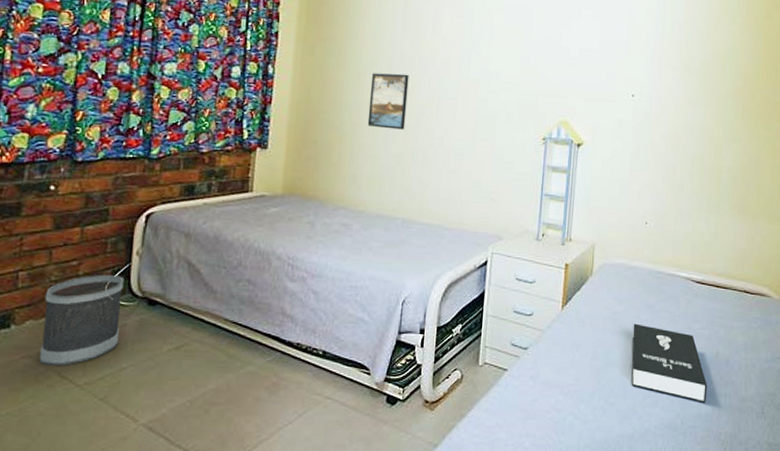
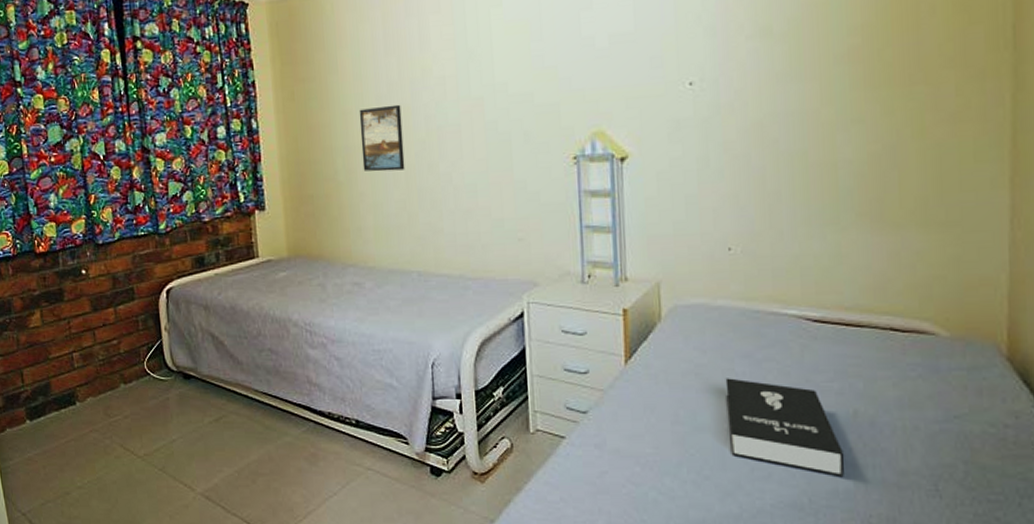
wastebasket: present [38,274,125,366] -> none [97,351,166,438]

